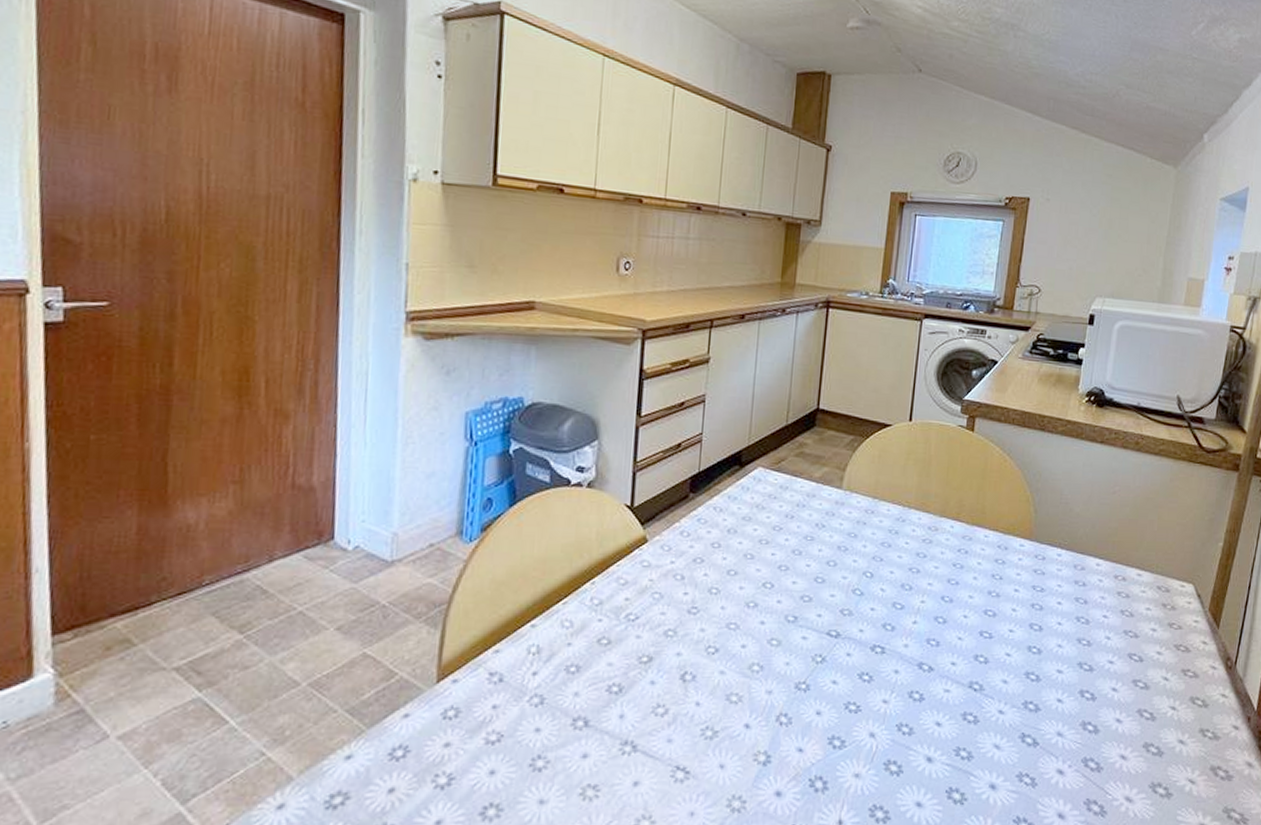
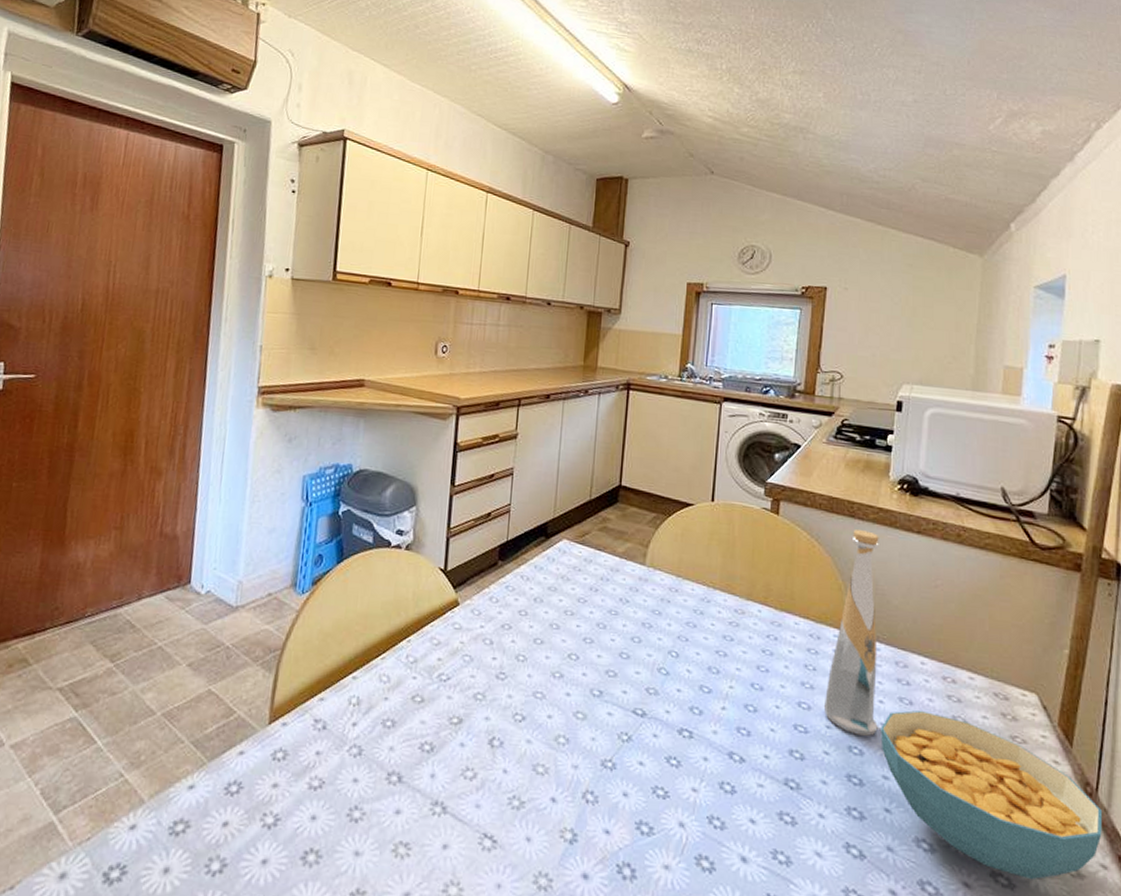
bottle: none [1007,442,1066,635] -> present [823,530,879,736]
cereal bowl: none [1057,607,1239,746] -> present [880,710,1103,880]

